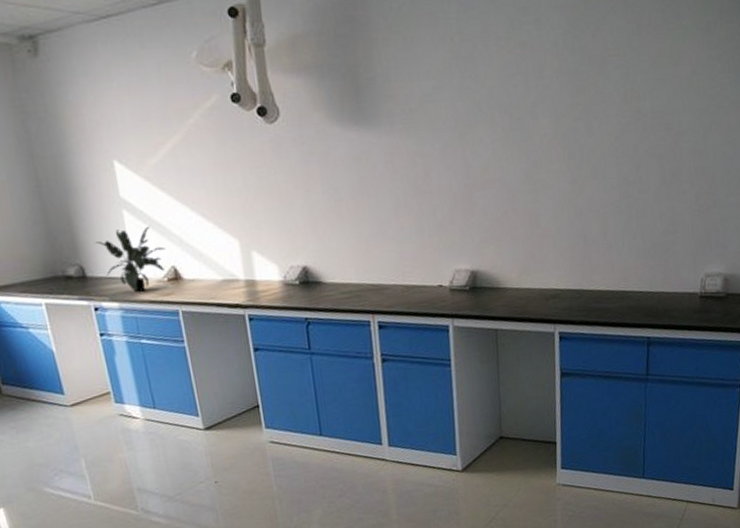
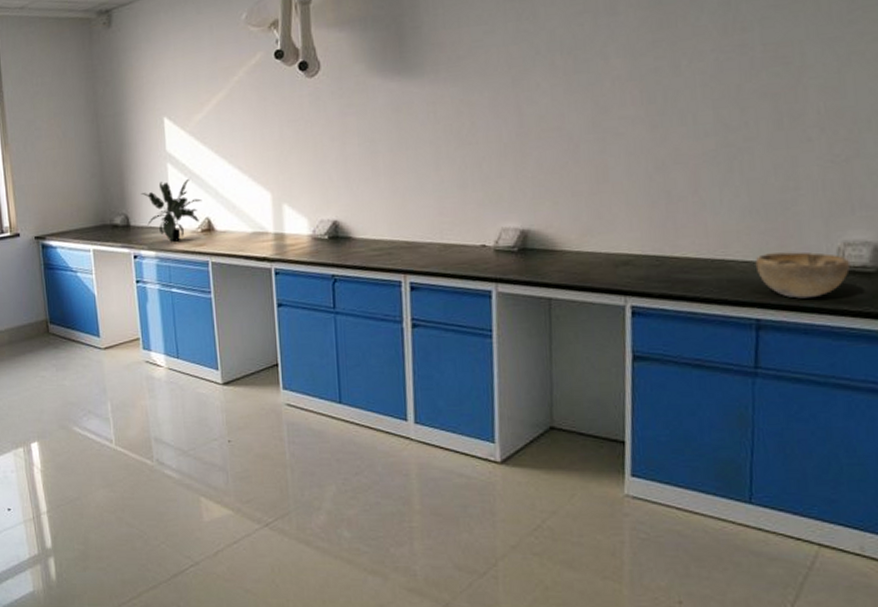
decorative bowl: none [646,282,709,319] -> present [755,252,850,299]

